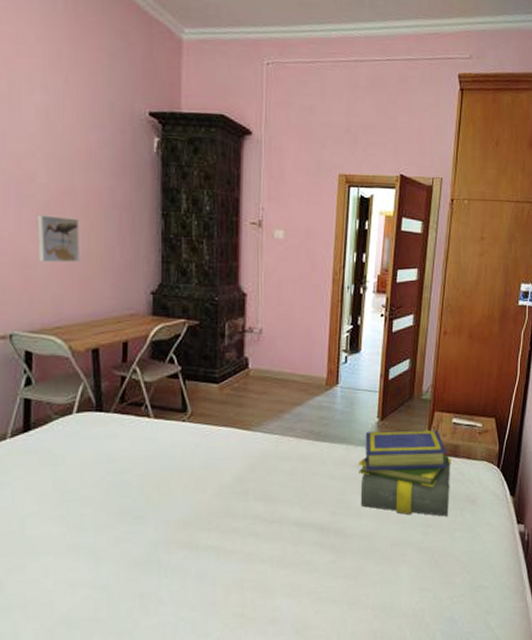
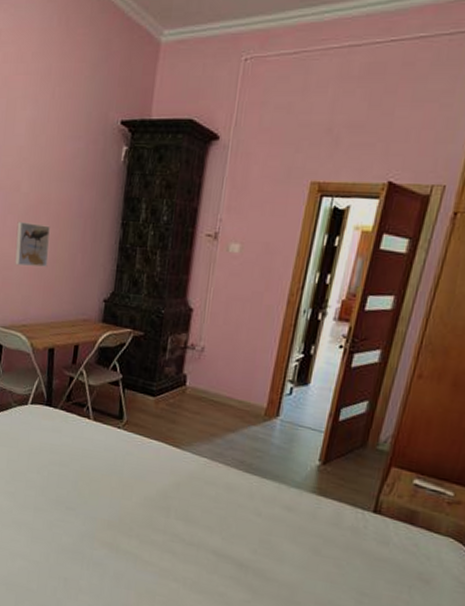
stack of books: present [359,429,451,517] -> none [286,474,405,590]

